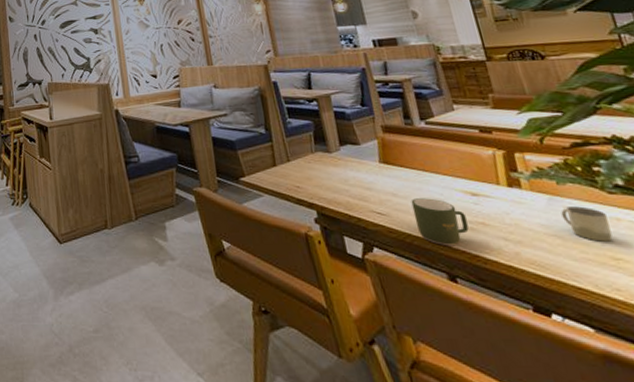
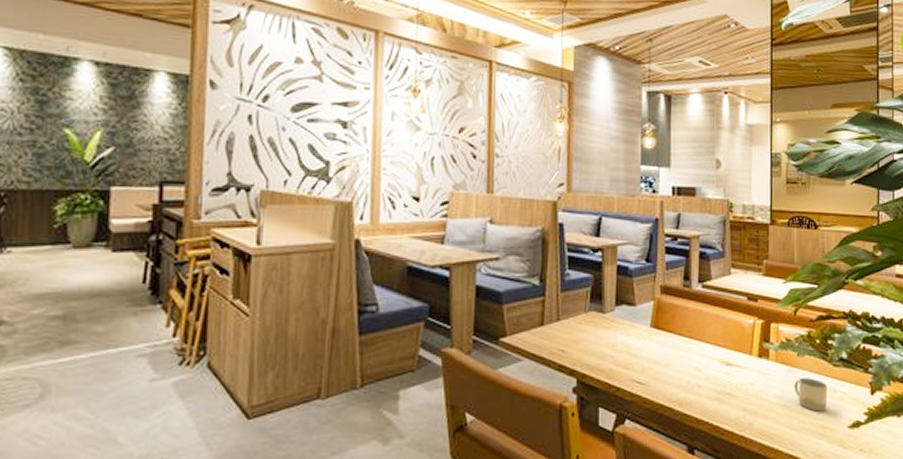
mug: present [411,198,469,245] -> none [670,367,716,416]

